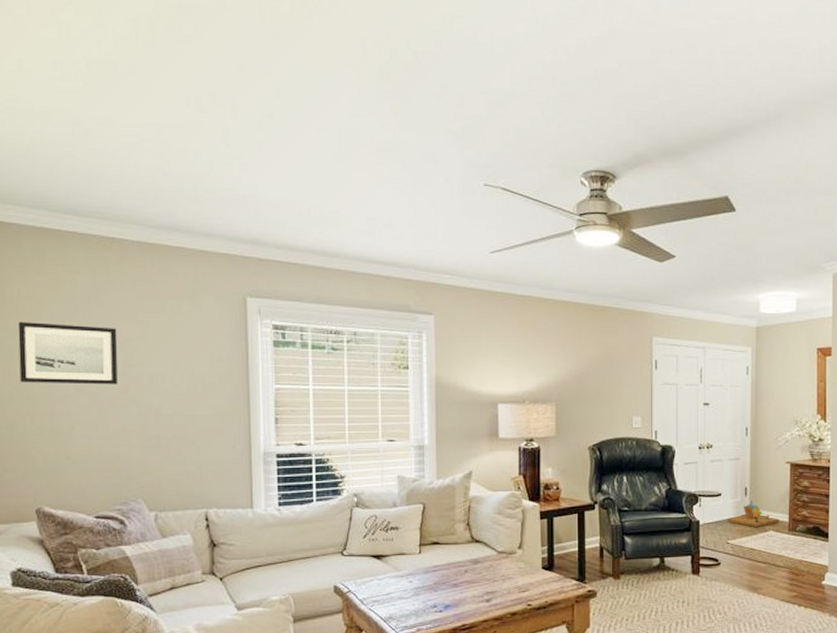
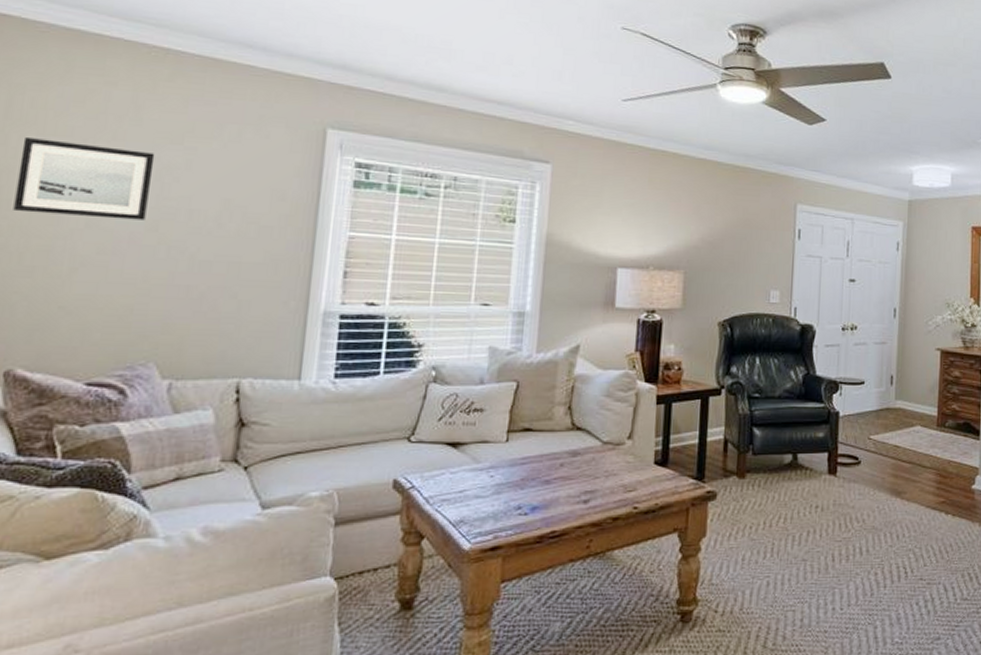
toy house: present [727,500,779,527] -> none [870,390,927,421]

